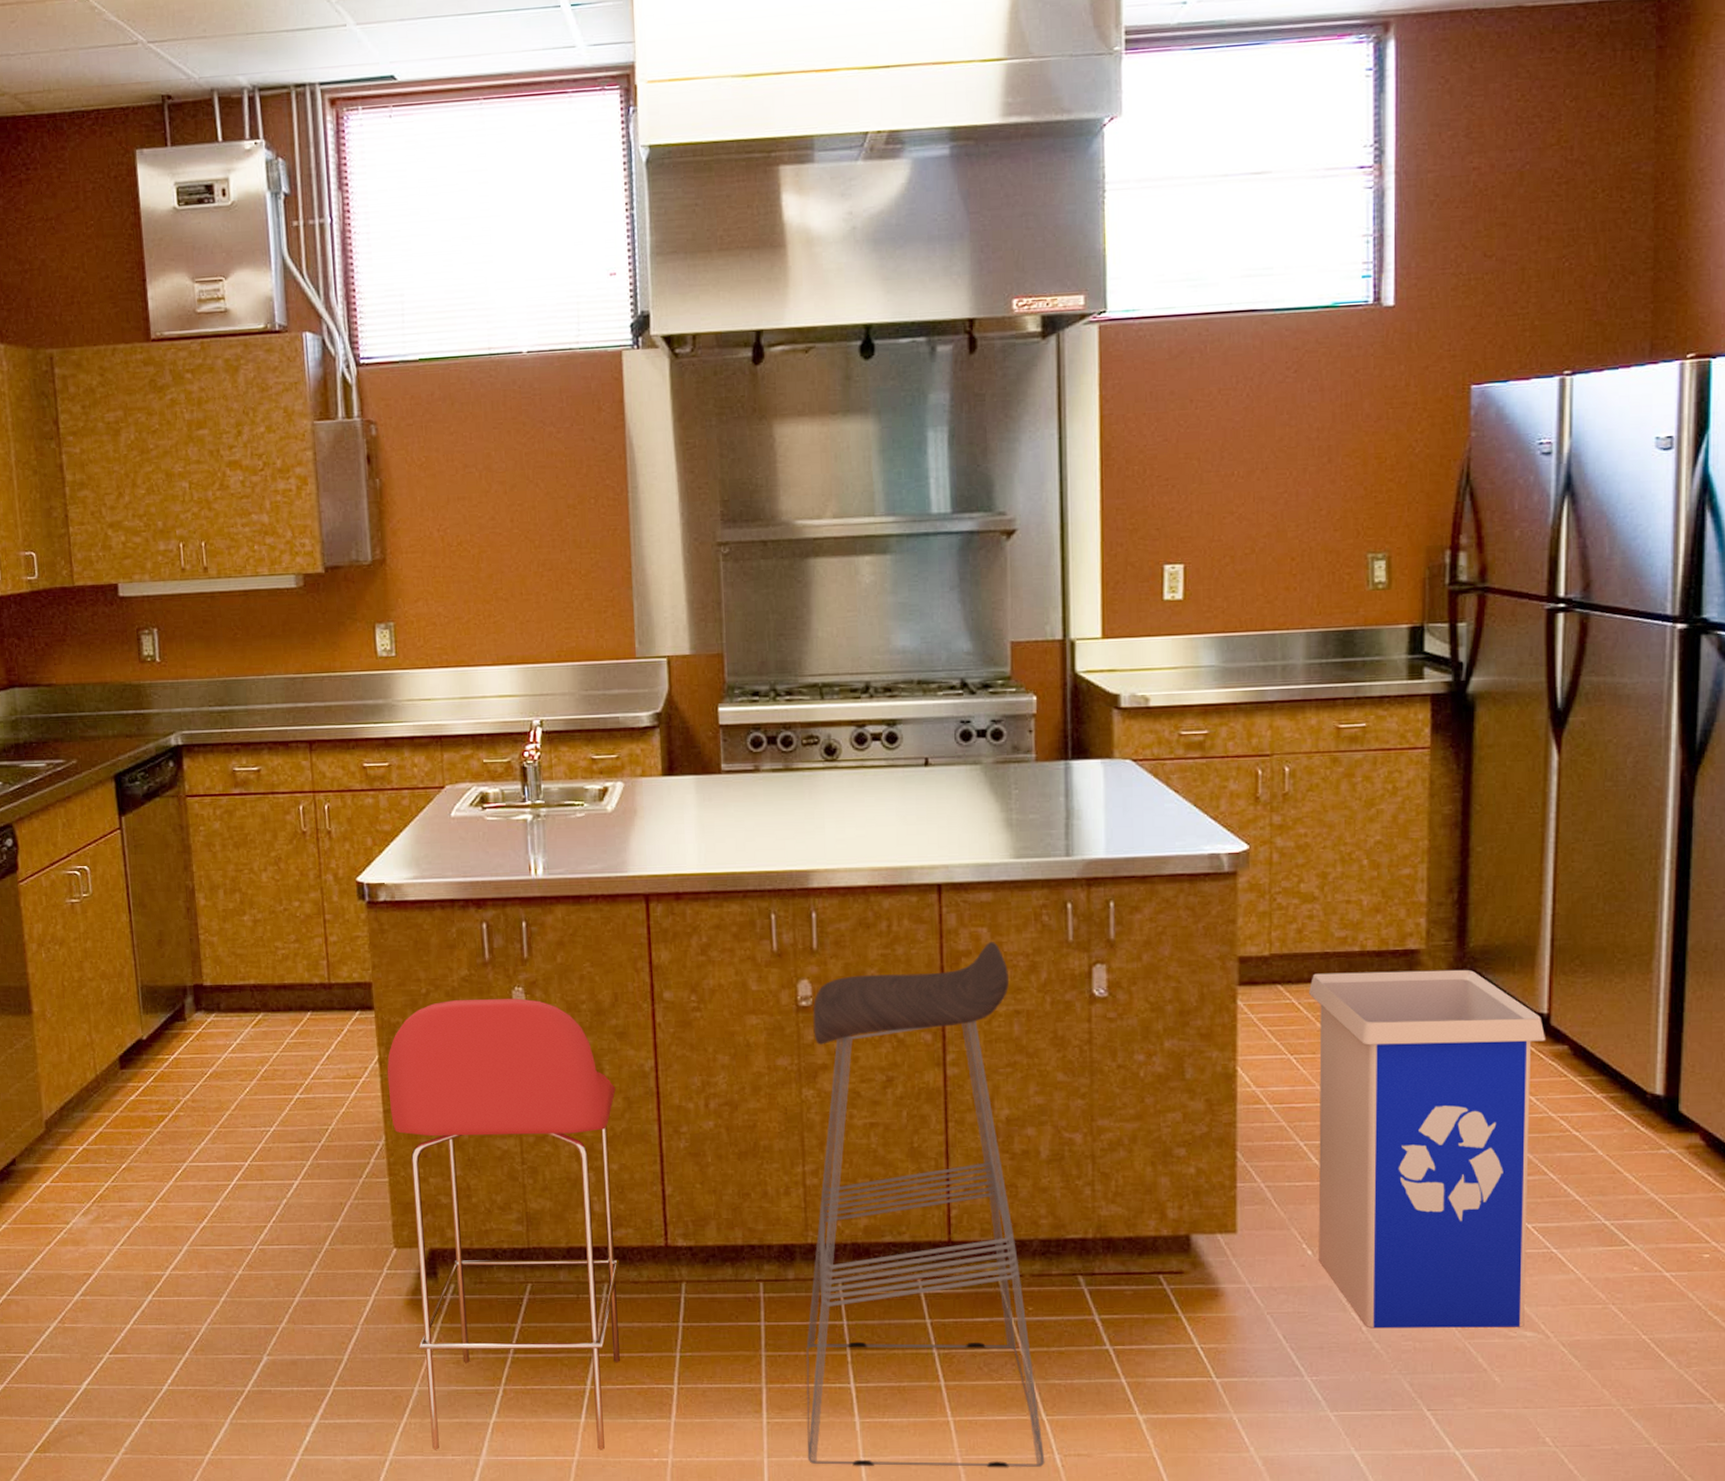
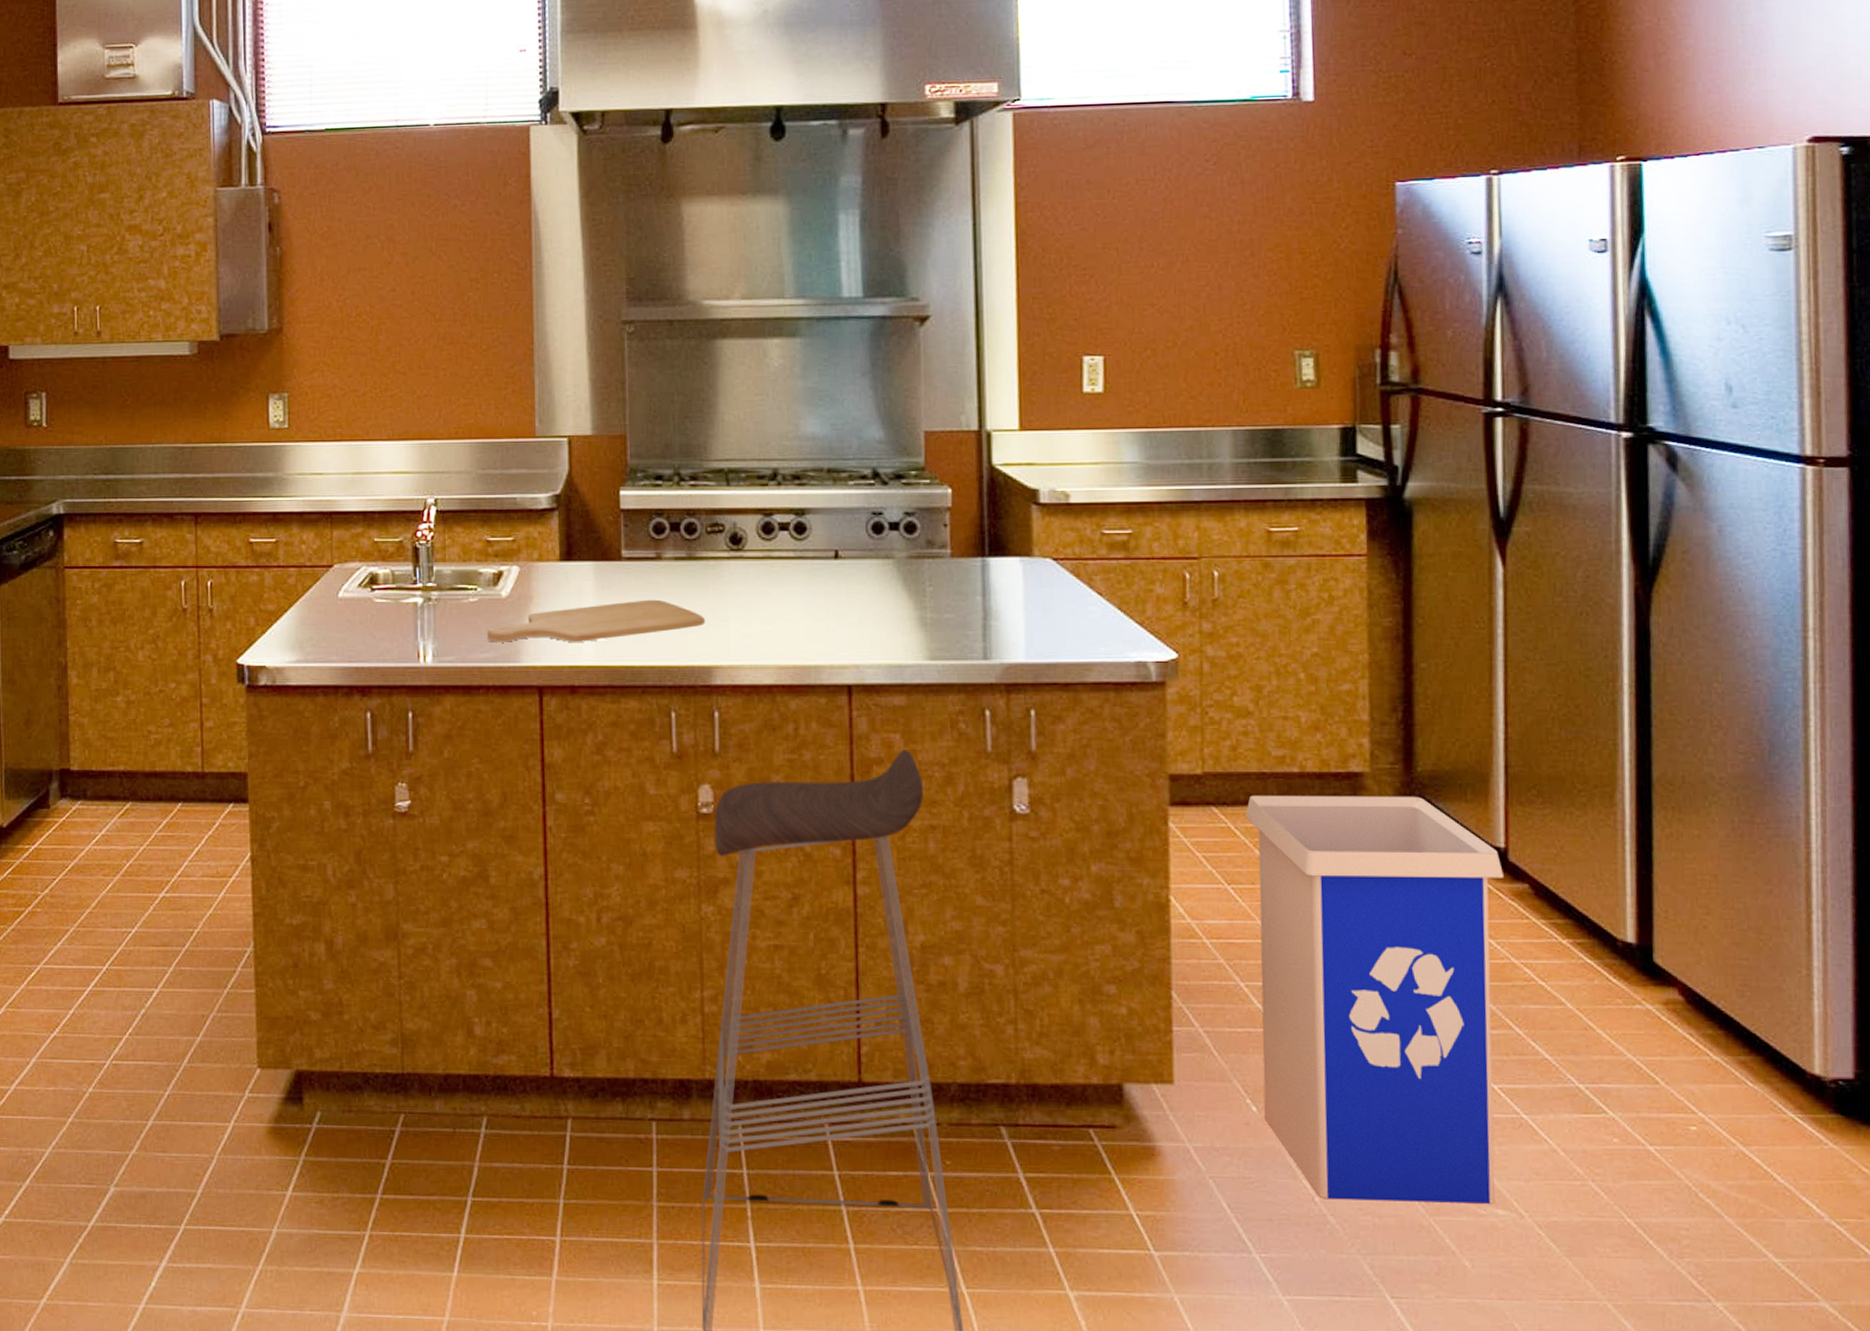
bar stool: present [387,998,620,1451] -> none [259,795,502,1311]
chopping board: none [594,809,803,854] -> present [486,599,706,643]

